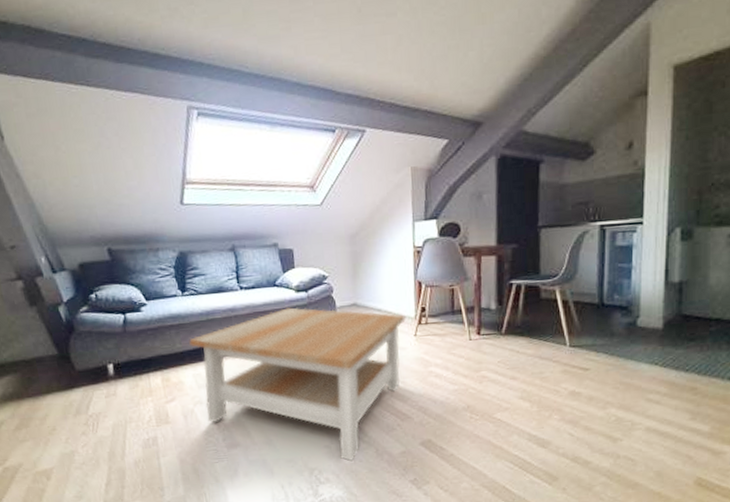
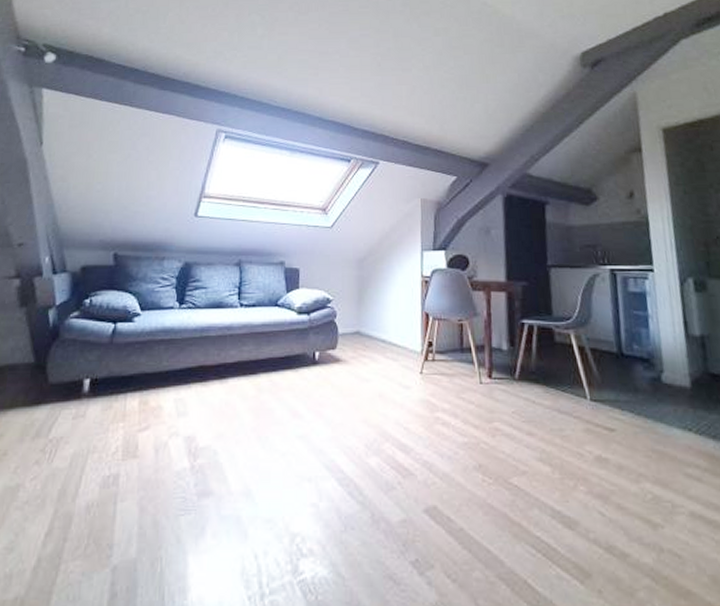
coffee table: present [189,307,406,462] -> none [177,330,411,528]

